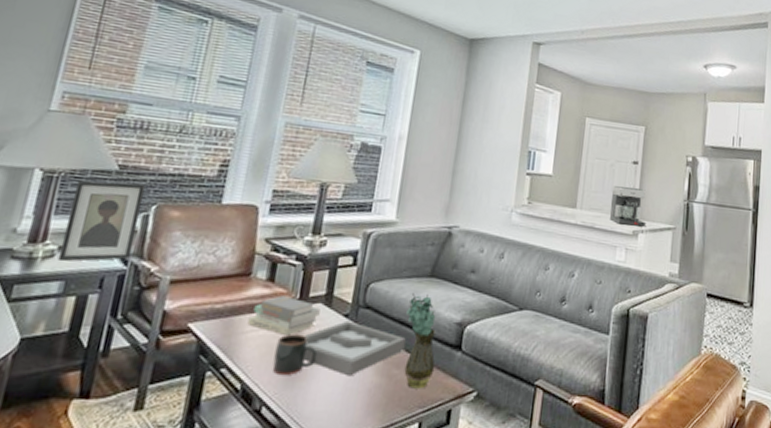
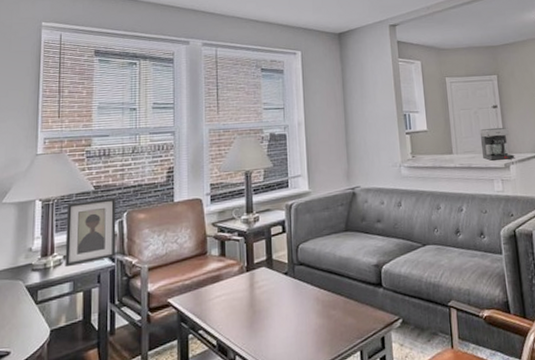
books: present [247,295,321,335] -> none [212,265,265,297]
mug: present [272,333,318,375] -> none [237,294,270,329]
decorative tray: present [303,321,406,377] -> none [256,277,337,322]
vase: present [404,293,437,389] -> none [332,246,364,324]

